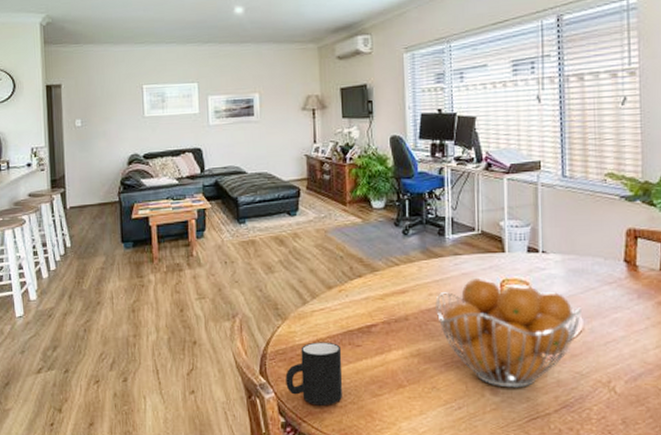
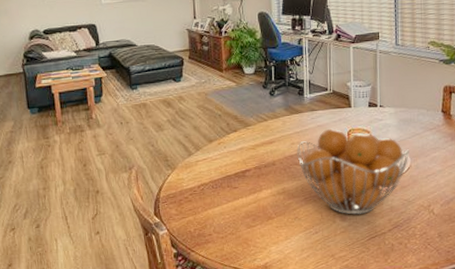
mug: present [285,342,343,405] -> none [176,185,224,238]

